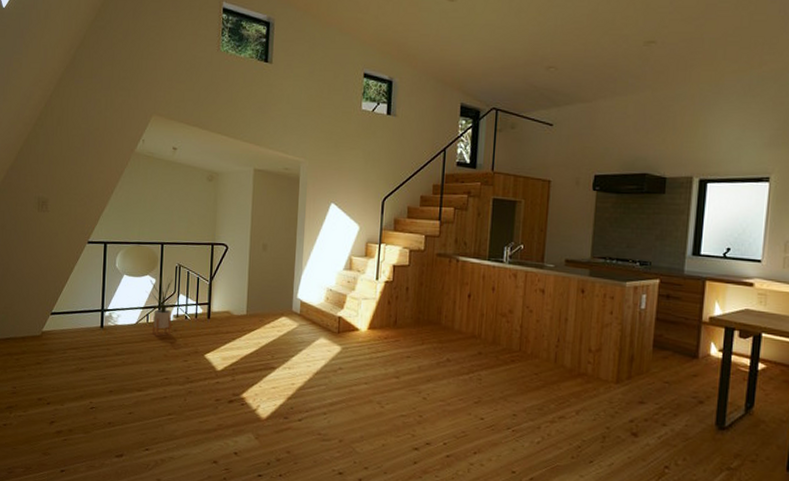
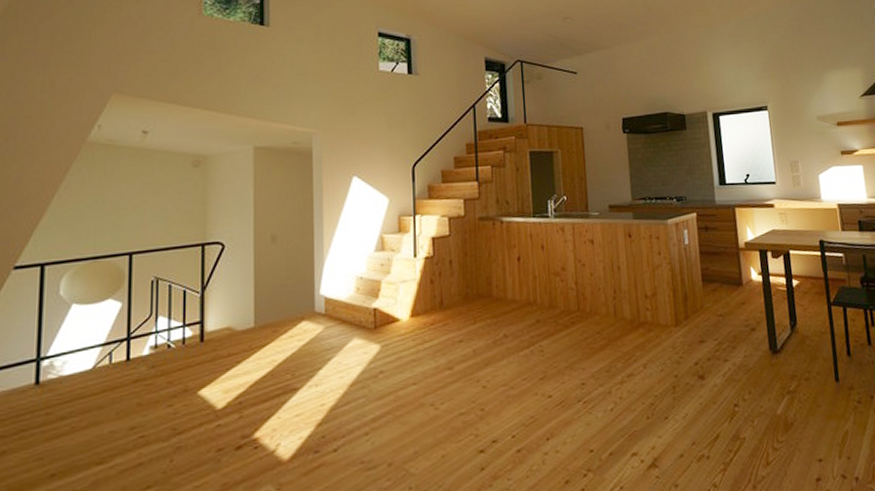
house plant: present [146,274,180,337] -> none [108,294,159,381]

